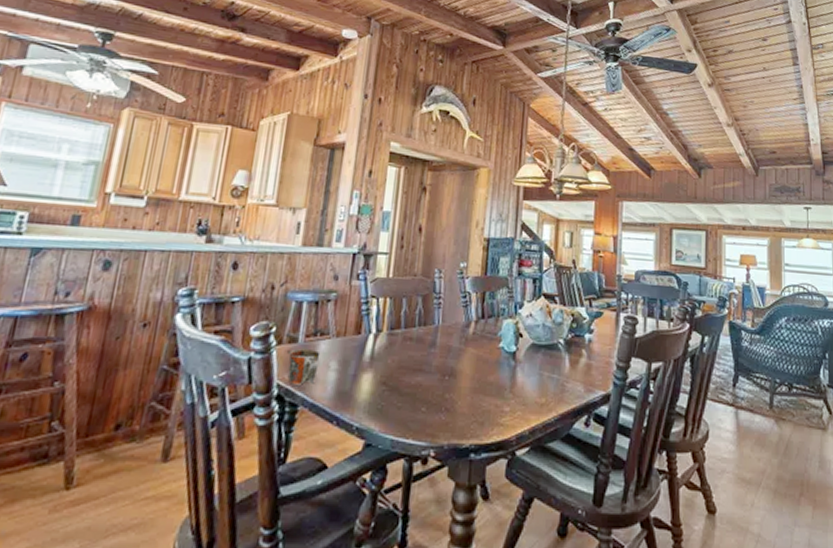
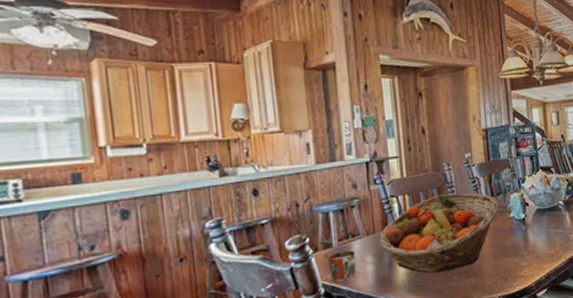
fruit basket: none [347,304,489,398] -> present [379,193,499,273]

